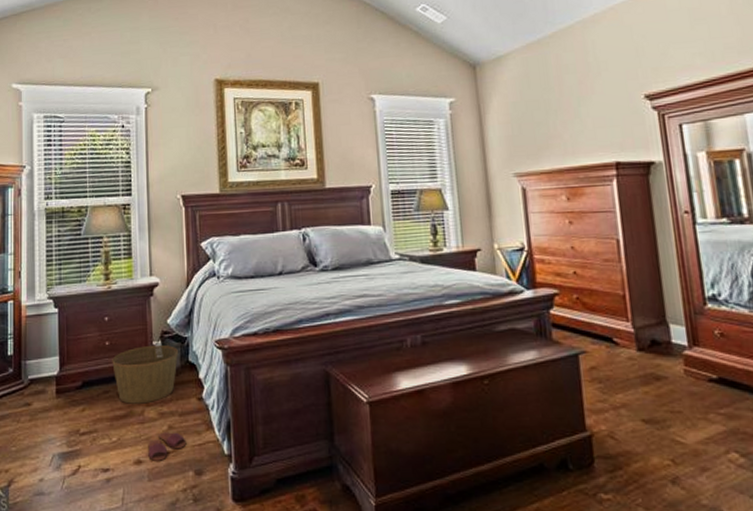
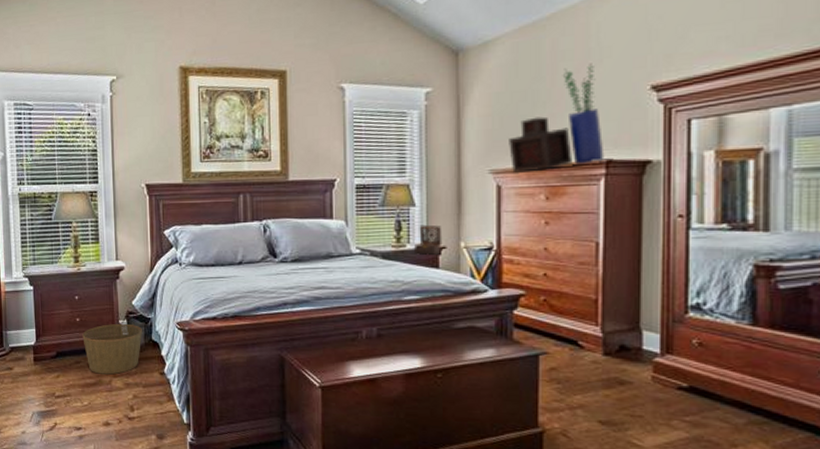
slippers: present [148,431,187,461] -> none [115,399,150,425]
jewelry box: none [451,227,477,259] -> present [414,224,443,256]
wooden crate: none [528,123,587,176] -> present [509,116,572,173]
vase: none [569,75,614,167] -> present [564,63,605,164]

